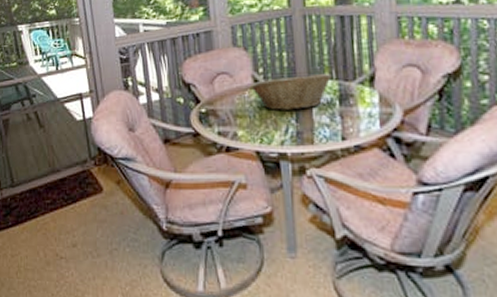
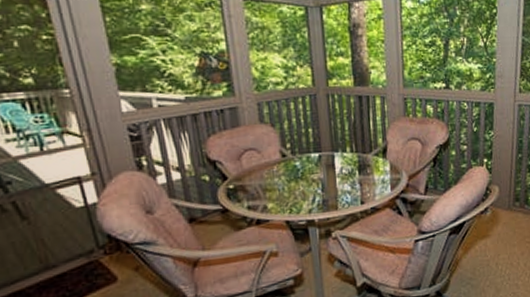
fruit basket: present [251,73,332,110] -> none [279,146,352,182]

